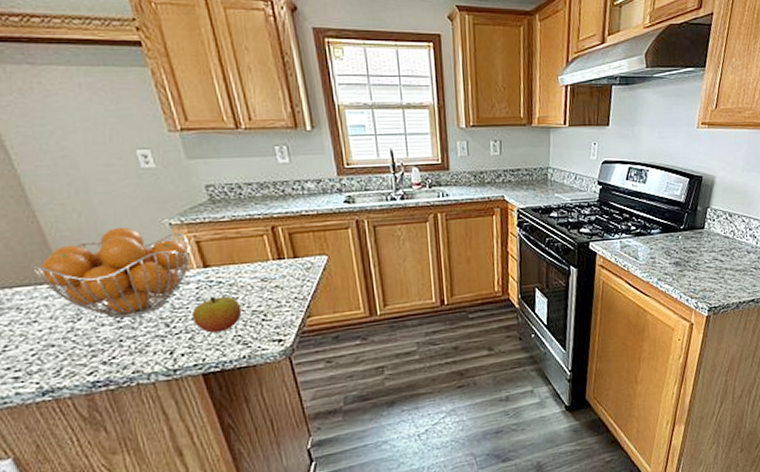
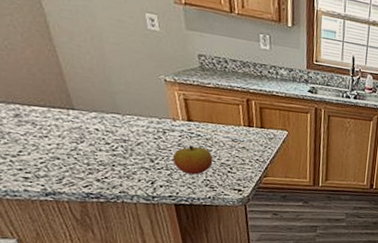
fruit basket: present [32,227,191,319] -> none [49,74,179,149]

